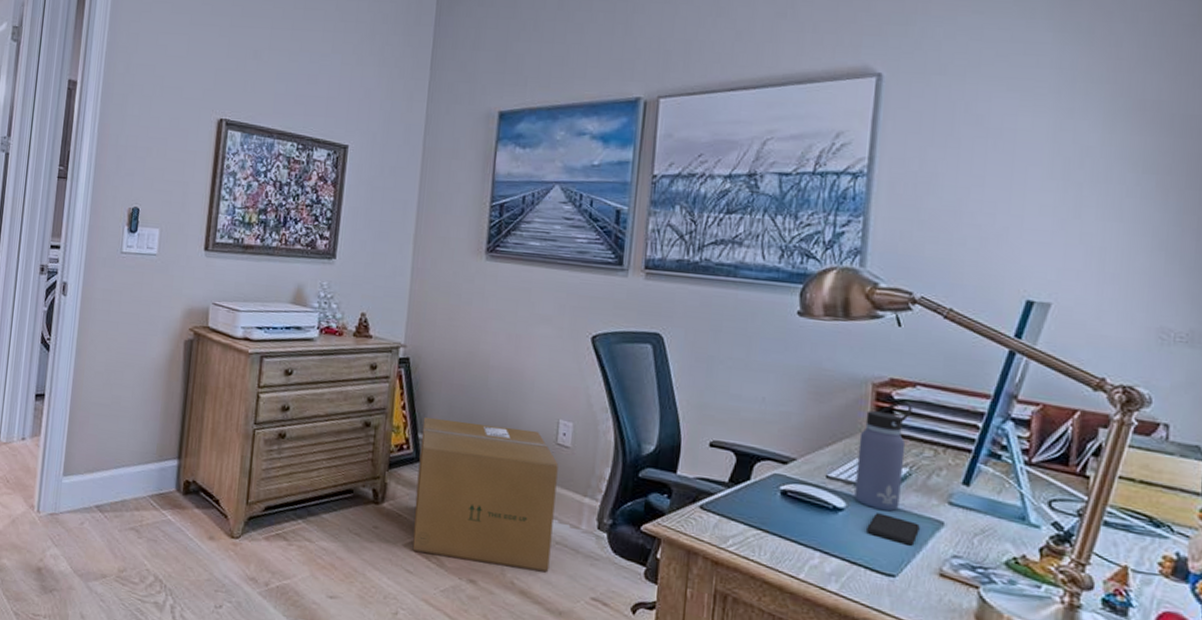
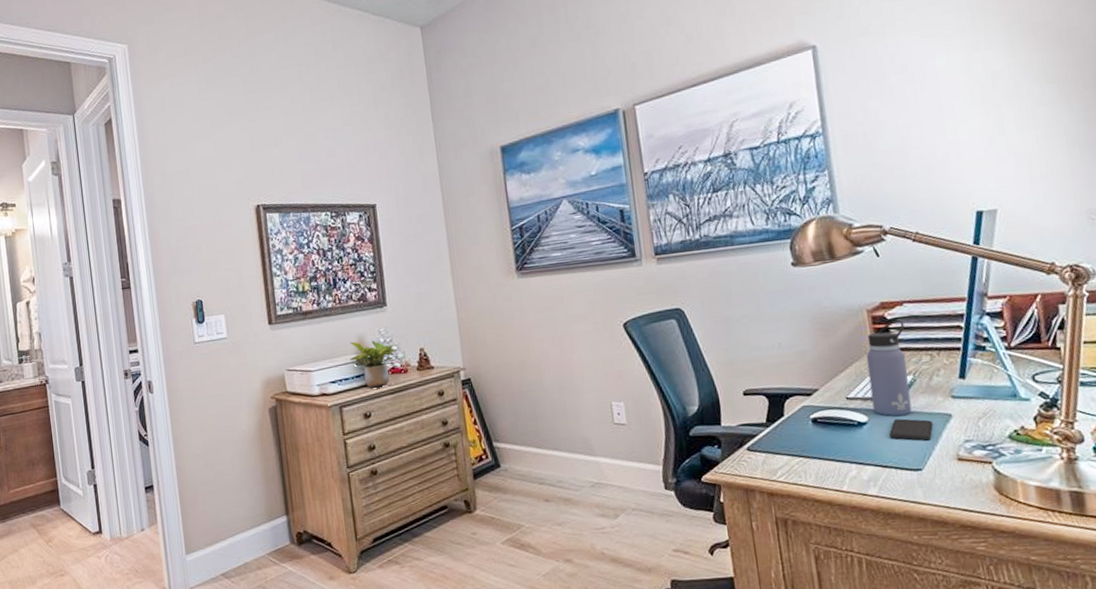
potted plant: none [283,288,337,345] -> present [349,340,398,388]
box: present [412,416,558,572] -> none [494,416,632,547]

